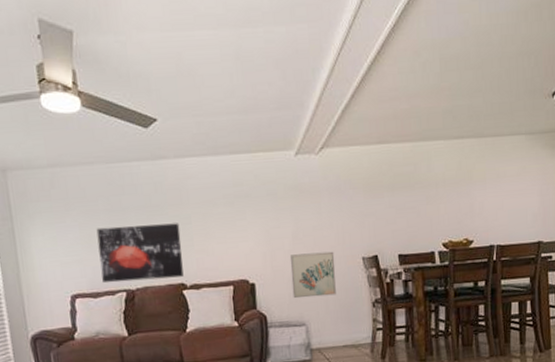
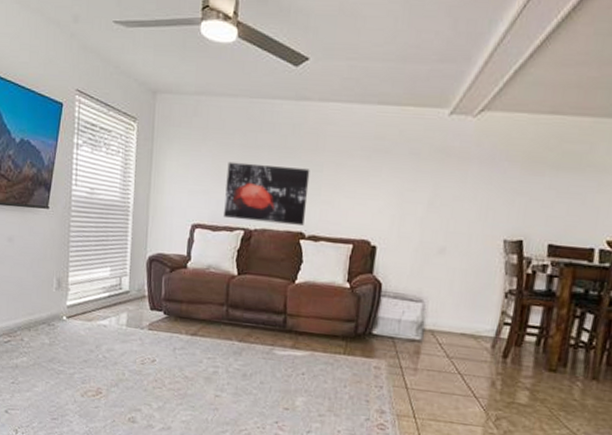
wall art: present [290,251,336,299] -> none [415,223,472,276]

